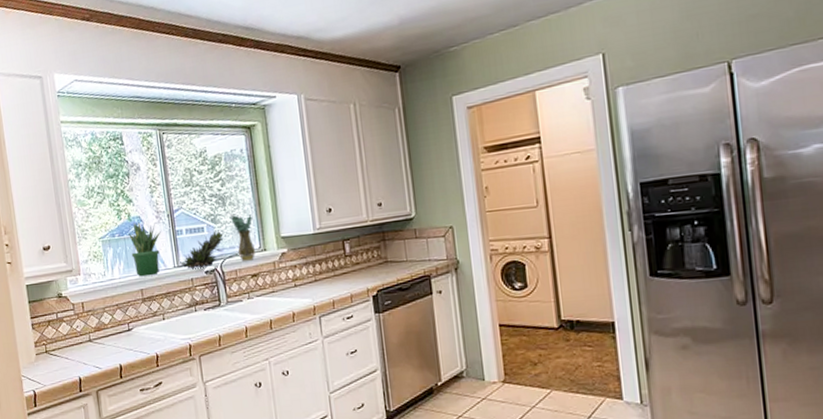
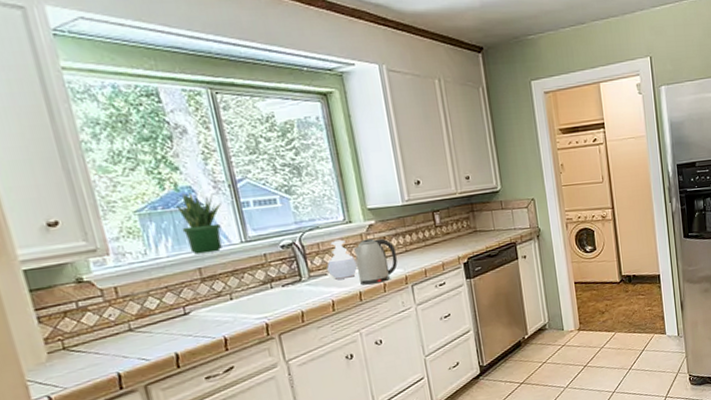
succulent plant: present [181,230,224,270] -> none [250,202,302,244]
vase: present [229,213,256,261] -> none [306,184,340,234]
soap dispenser: none [242,267,270,307] -> present [327,239,358,280]
kettle: none [266,266,307,314] -> present [352,238,398,285]

